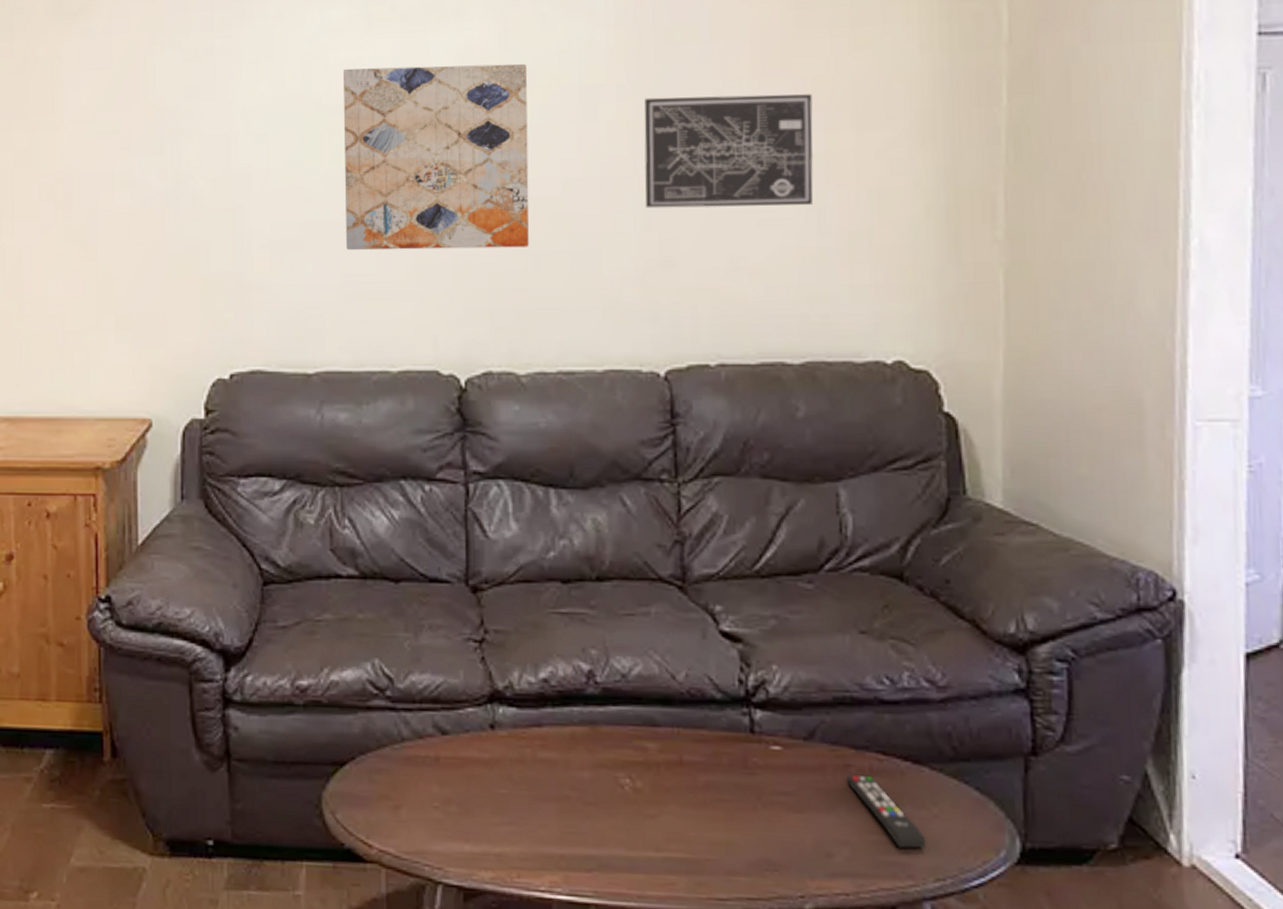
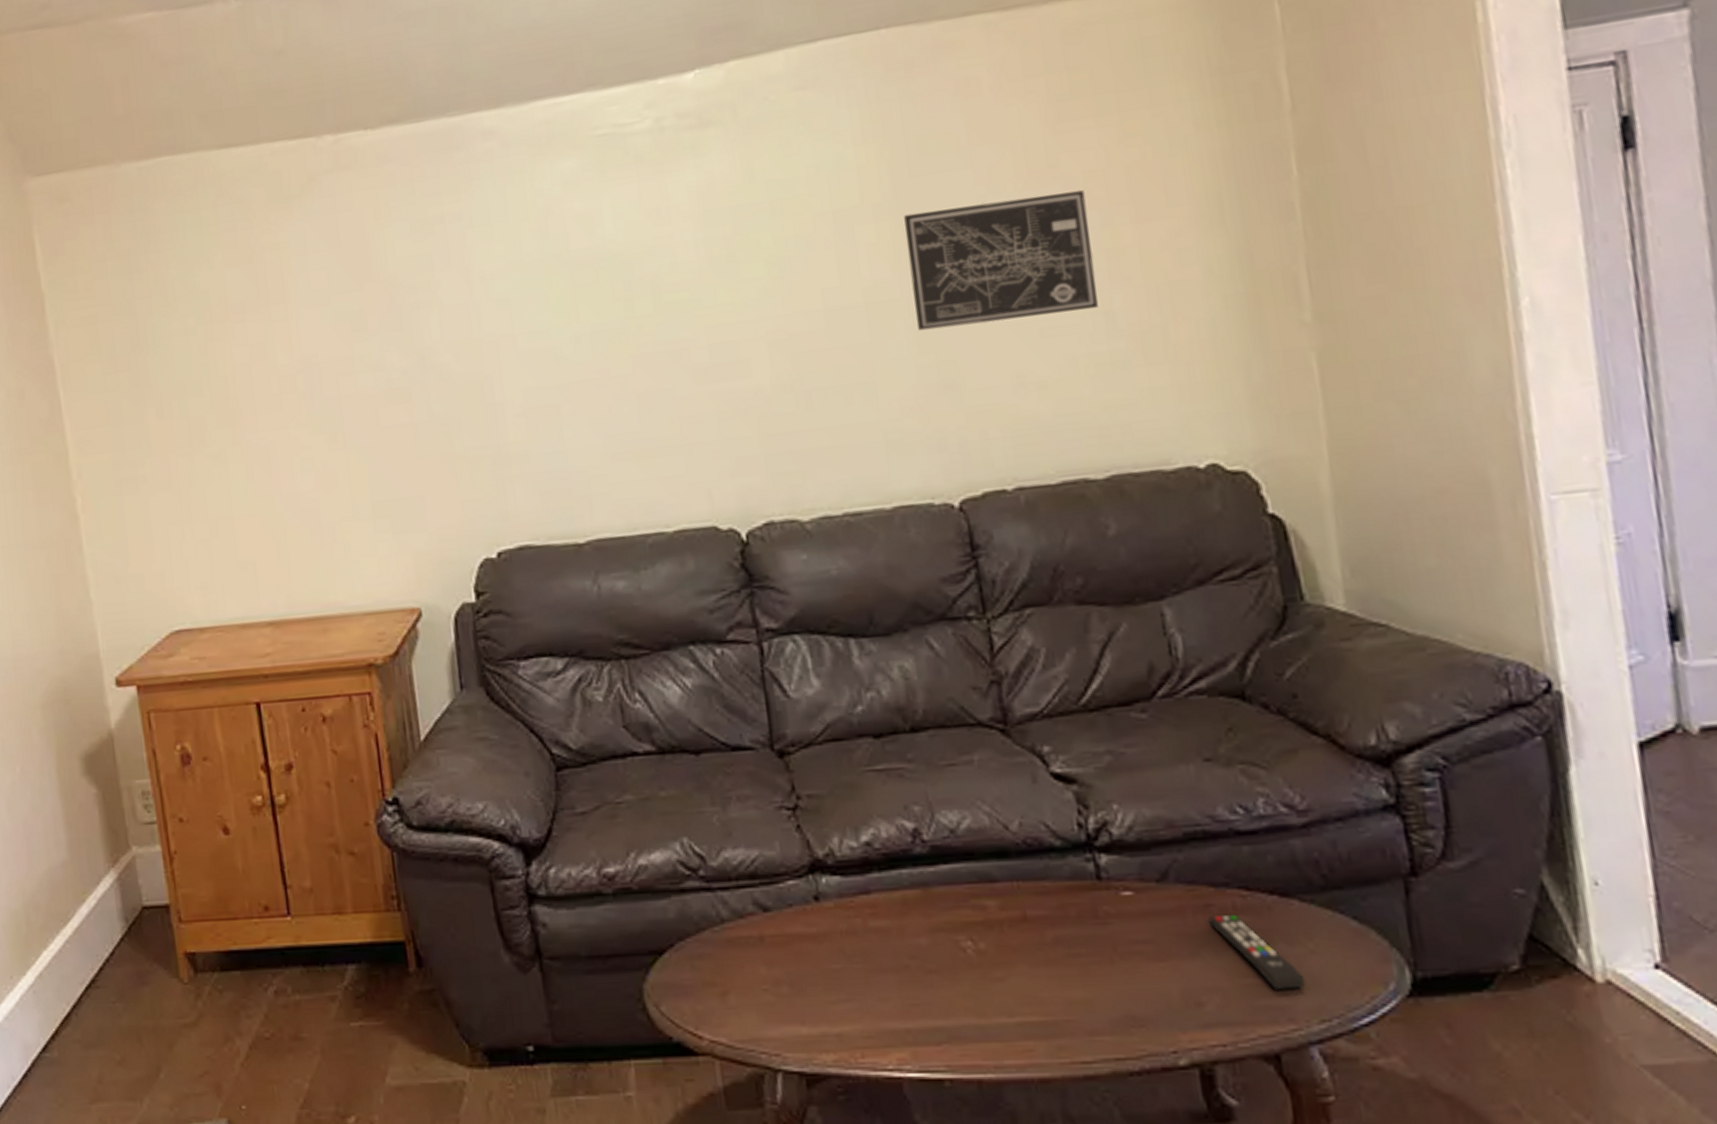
wall art: present [344,63,530,251] -> none [581,193,798,409]

